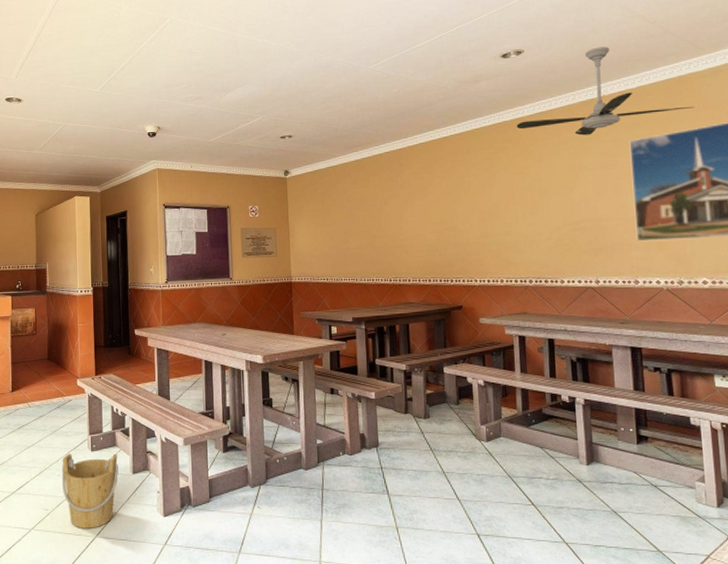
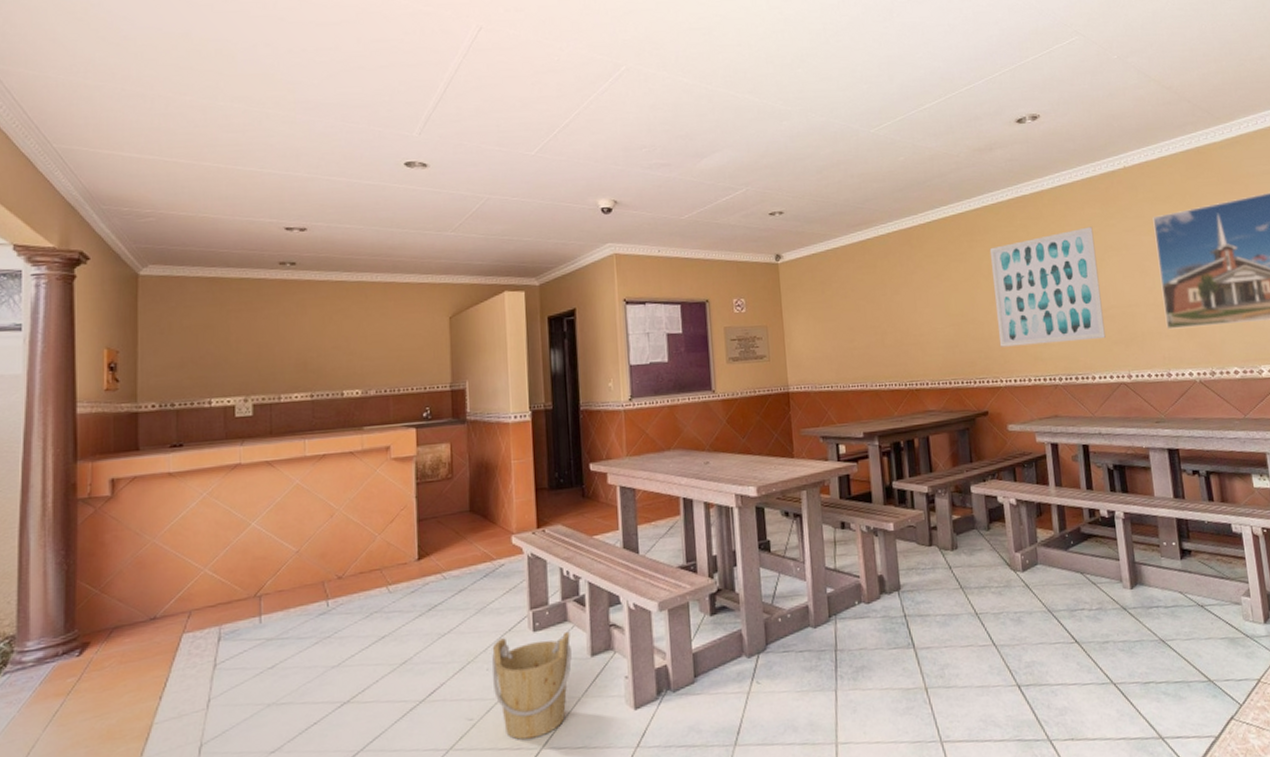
wall art: none [470,149,576,252] -> present [989,226,1106,347]
ceiling fan: present [516,46,694,136] -> none [1036,113,1214,212]

